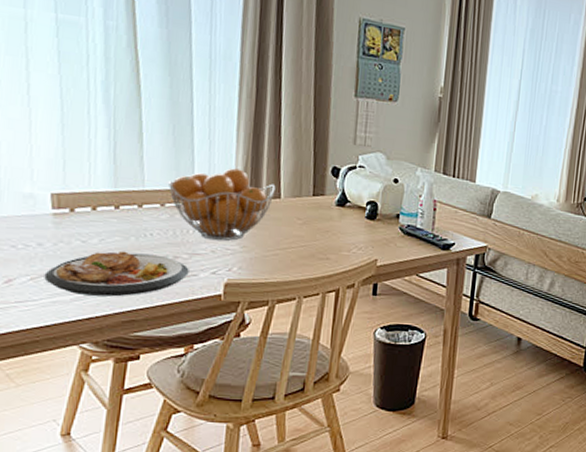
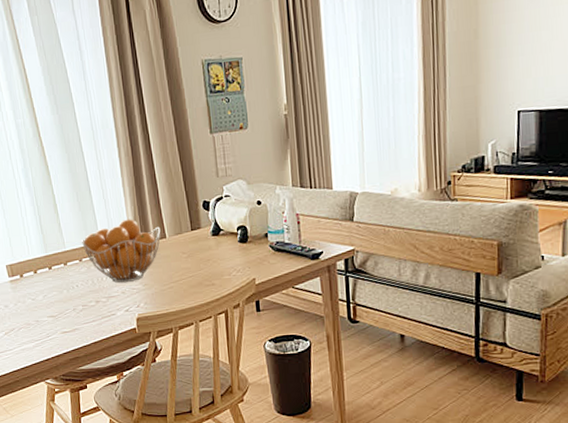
plate: present [44,251,189,297] -> none [13,302,109,342]

